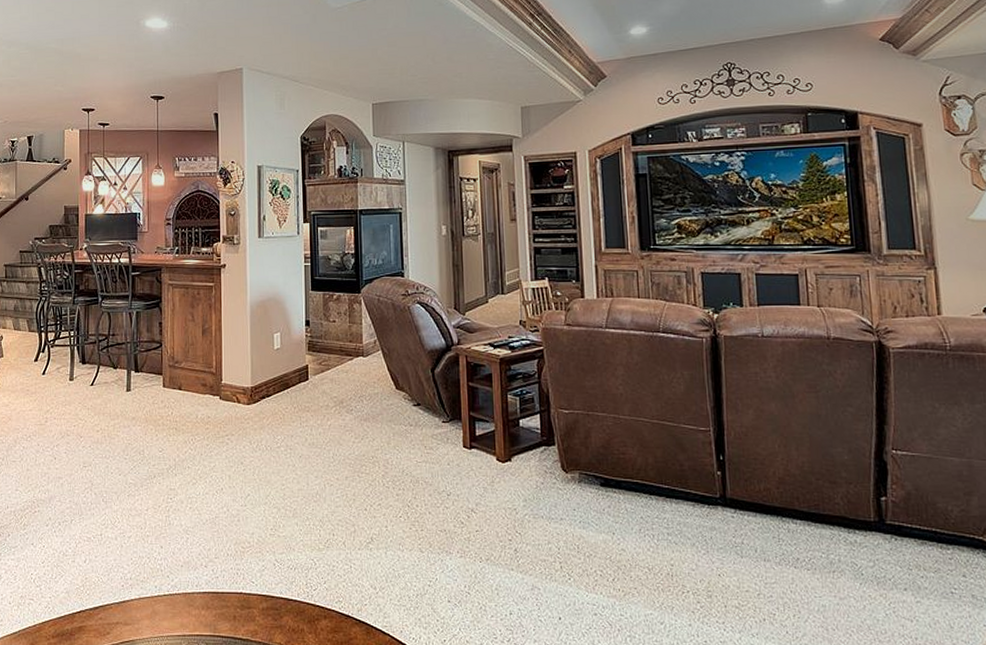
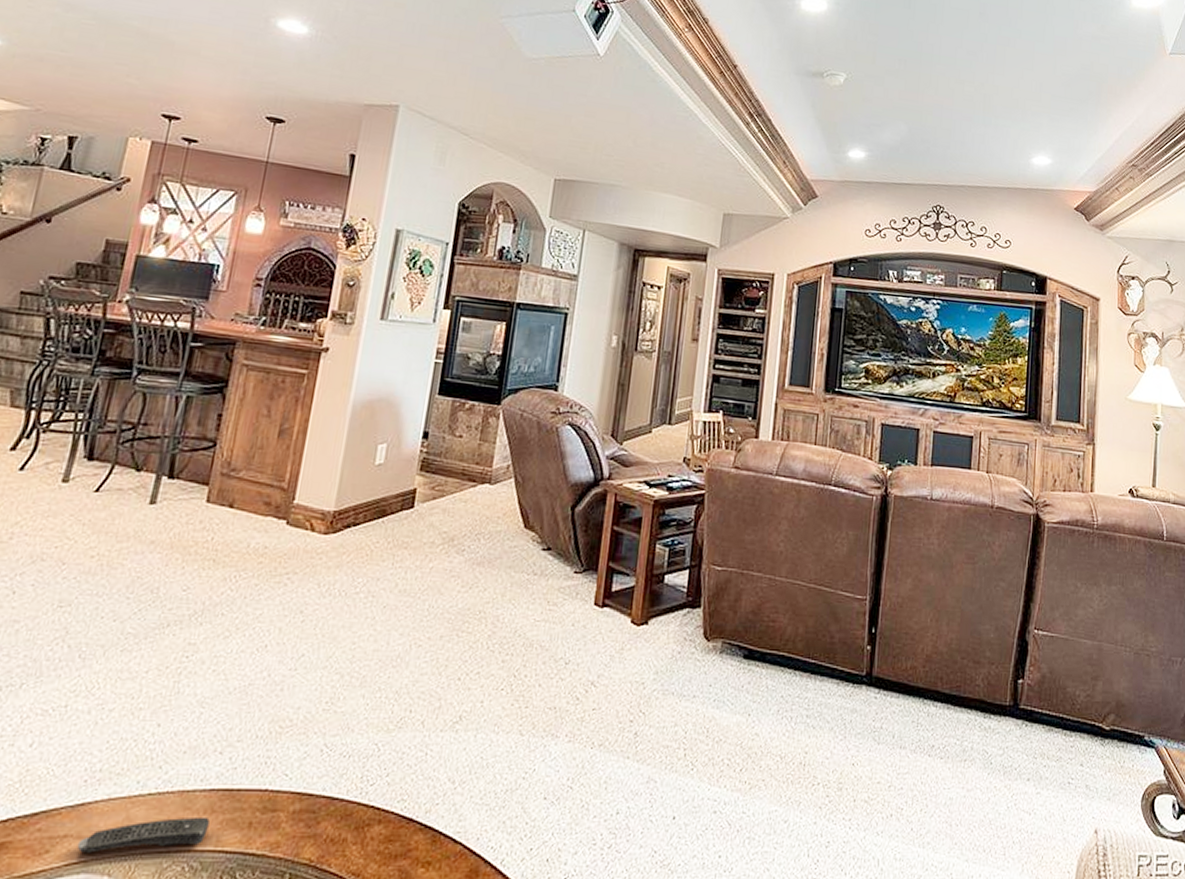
remote control: none [126,611,207,635] -> present [77,816,210,853]

